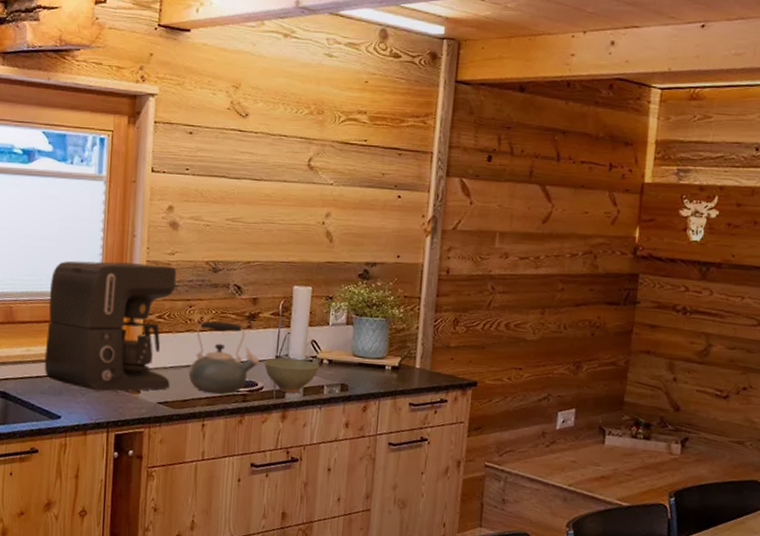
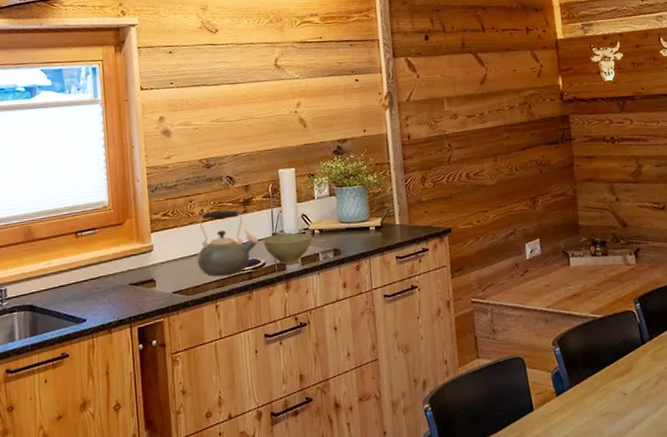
coffee maker: present [44,260,177,392] -> none [62,169,182,291]

